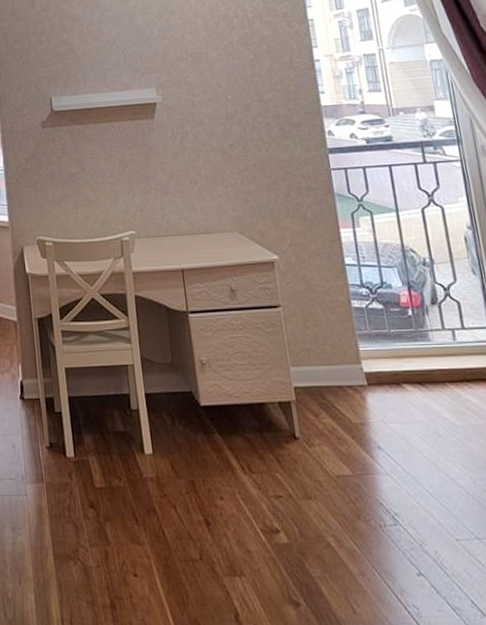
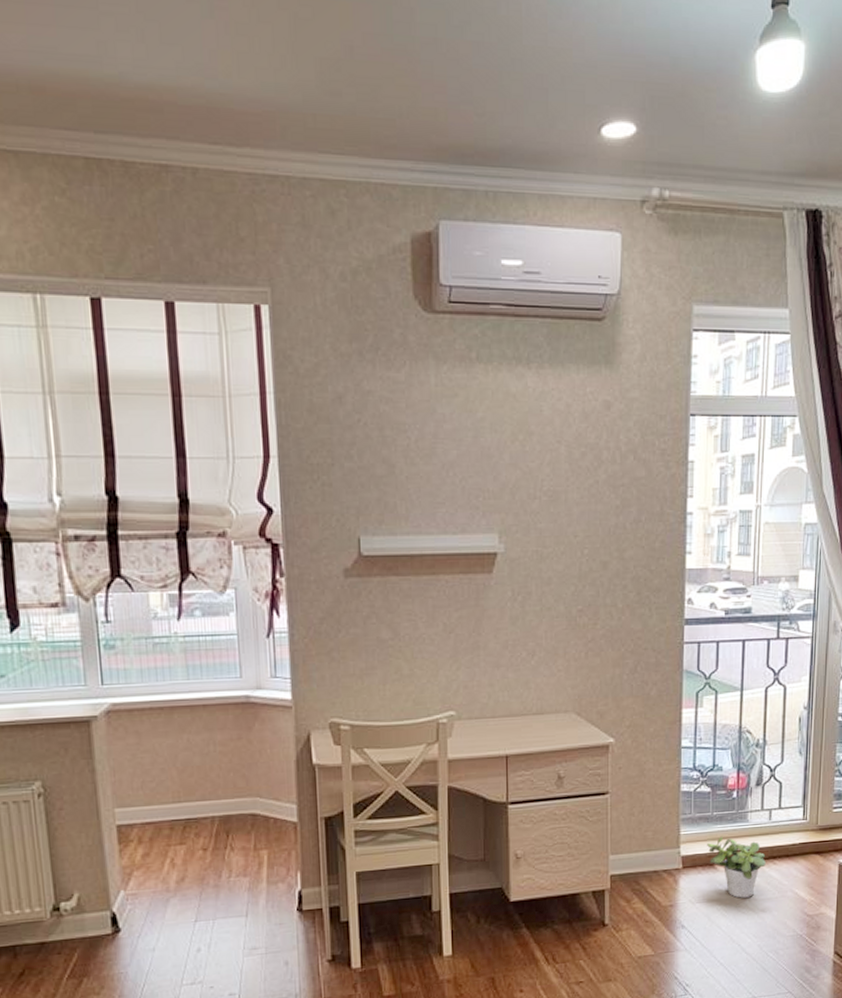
potted plant: none [390,354,460,422] -> present [707,836,766,898]

